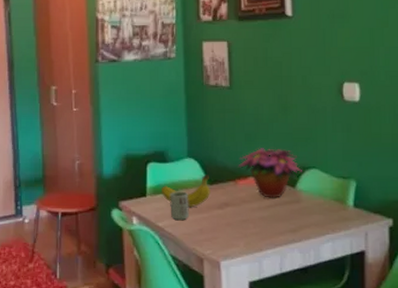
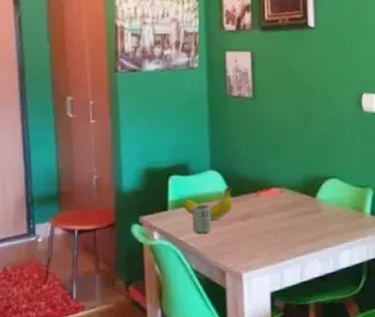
flower arrangement: present [237,148,302,198] -> none [259,159,322,209]

